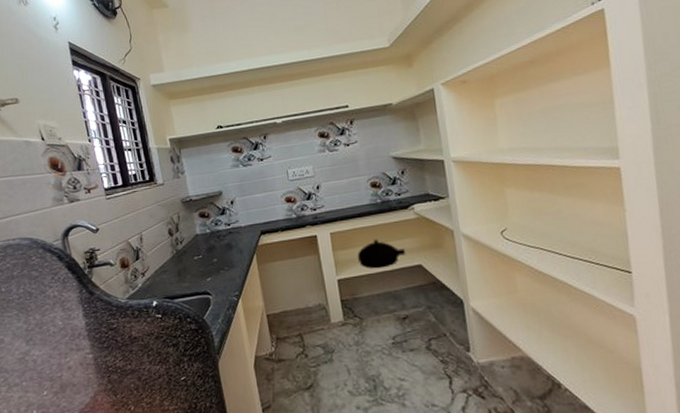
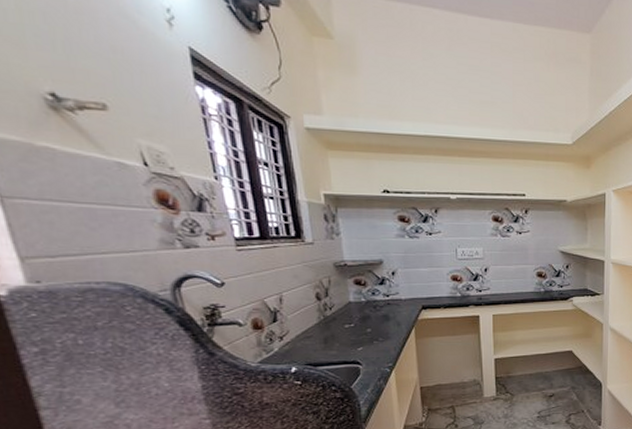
wok: present [357,238,406,268] -> none [515,324,560,350]

